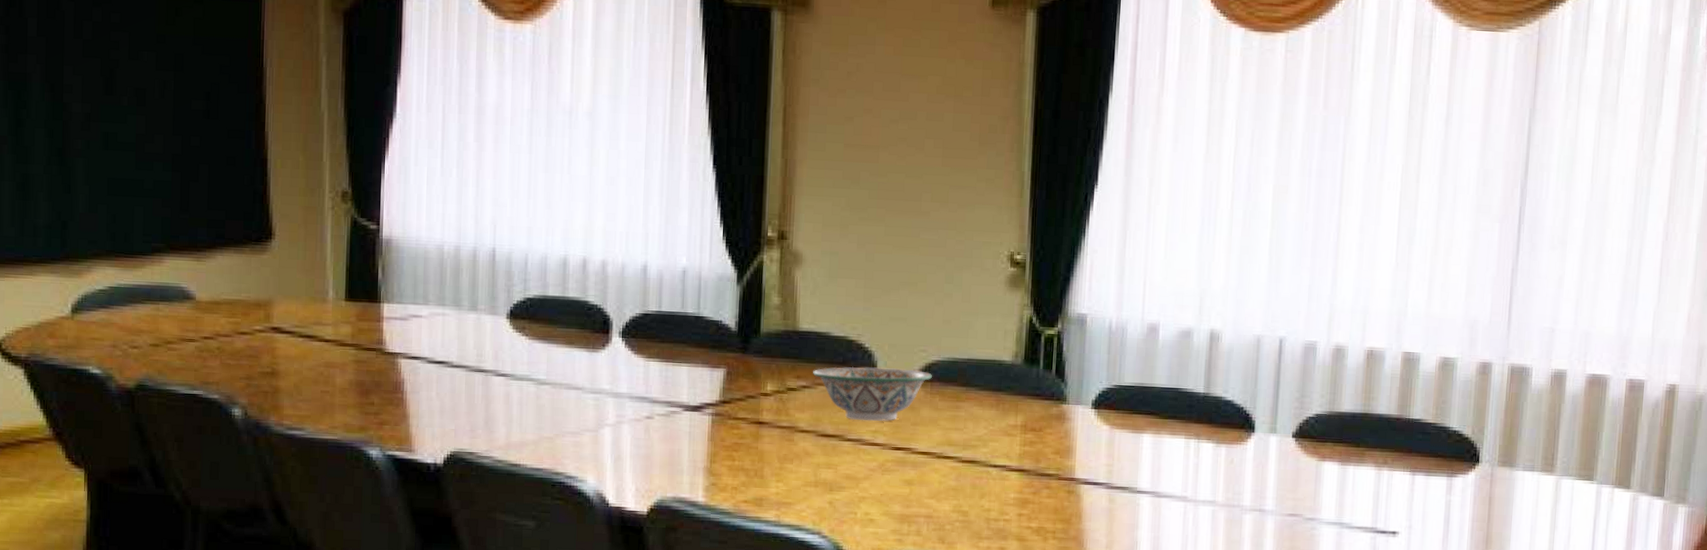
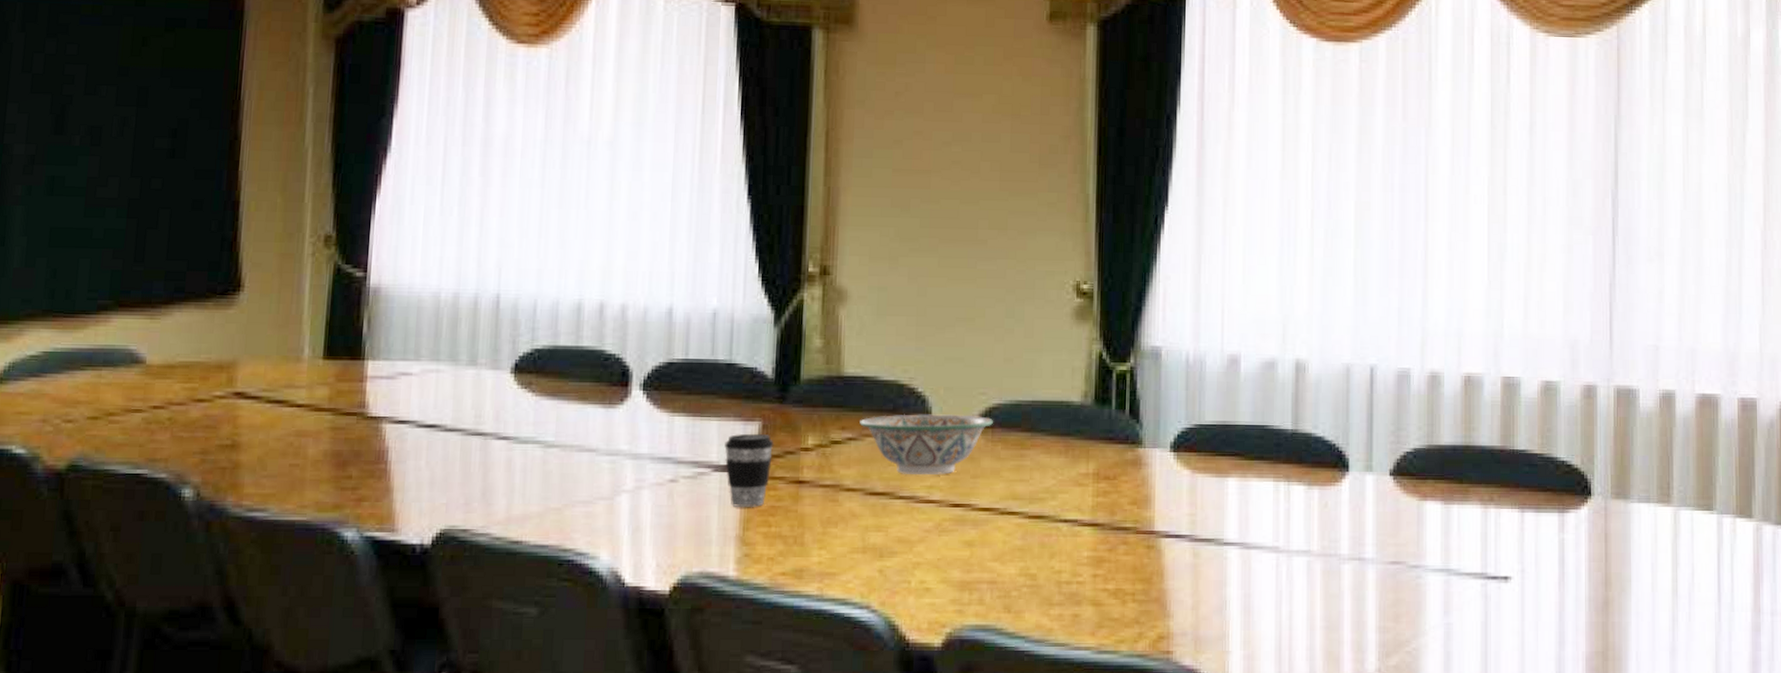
coffee cup: none [694,378,737,444] -> present [724,433,774,508]

